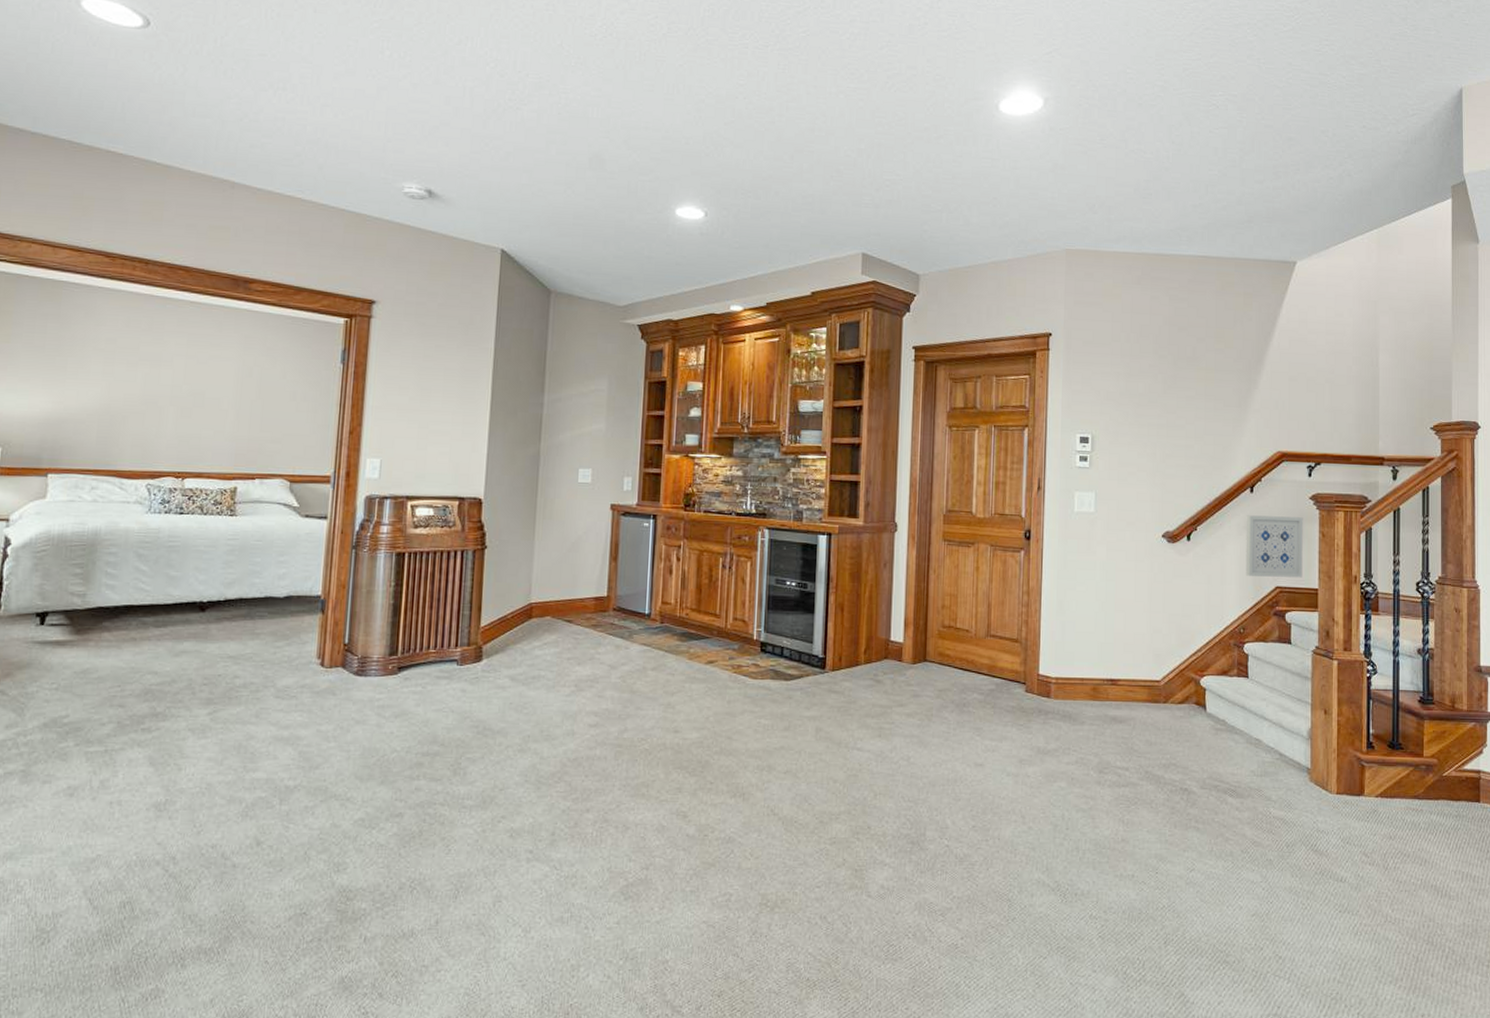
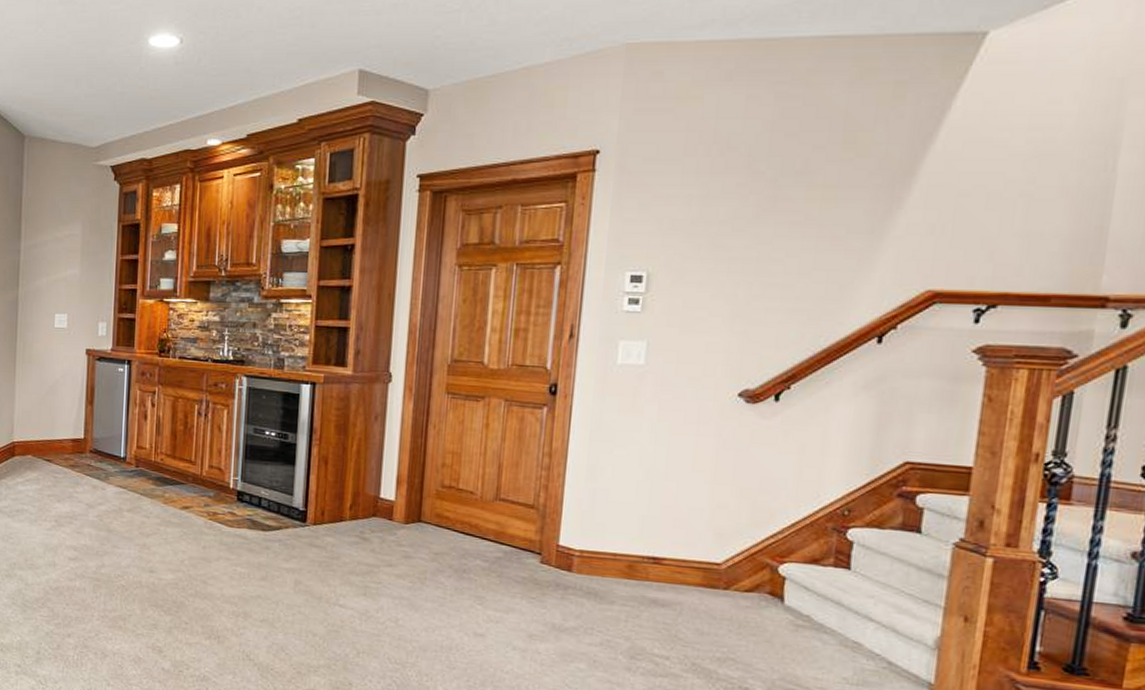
wall art: present [1245,515,1303,578] -> none [858,371,959,452]

